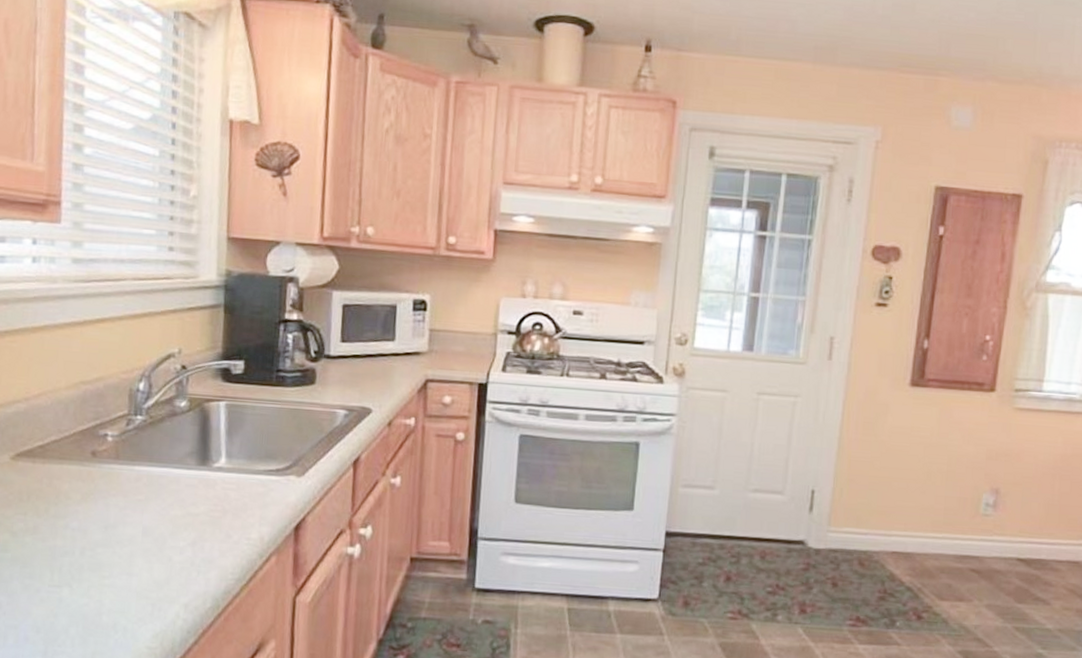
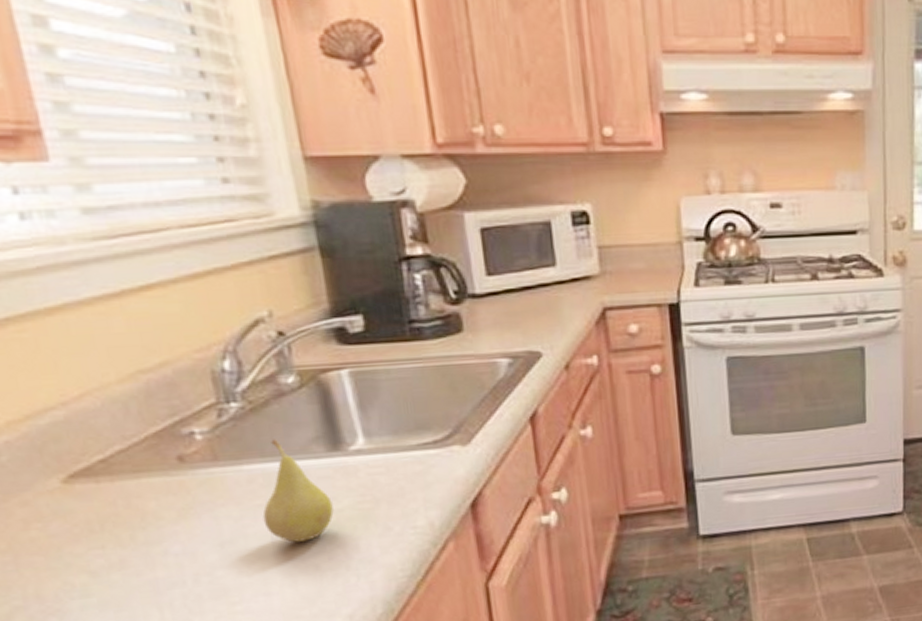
fruit: none [140,449,192,536] -> present [262,439,334,542]

